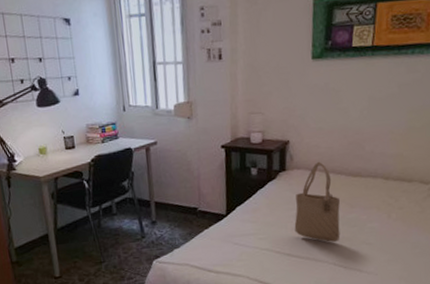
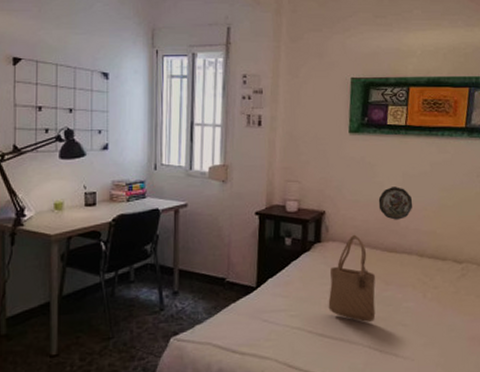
decorative plate: none [343,111,379,145] -> present [378,187,413,220]

